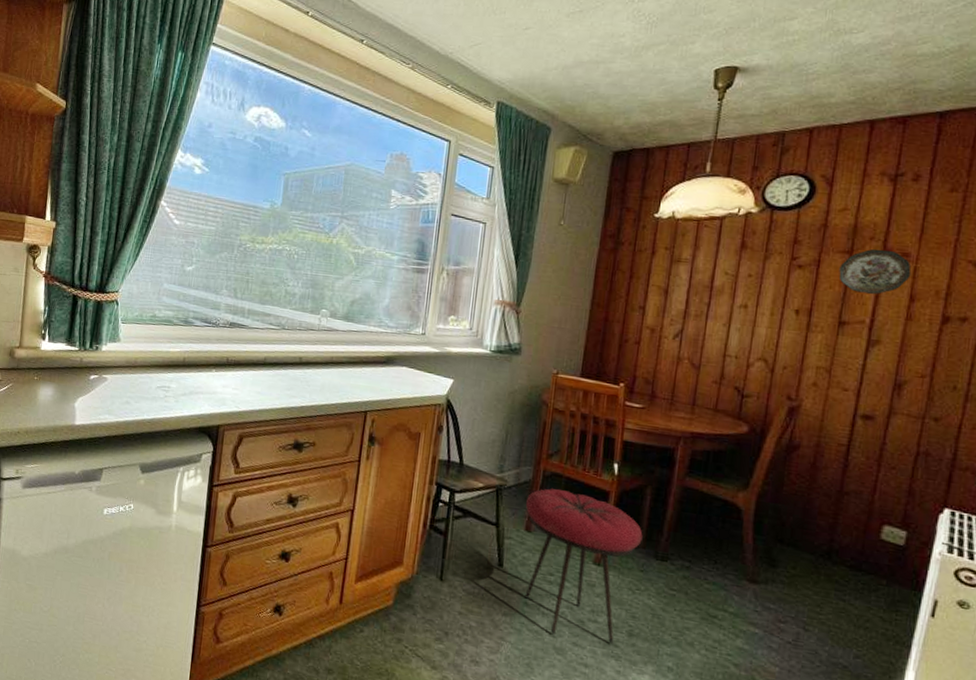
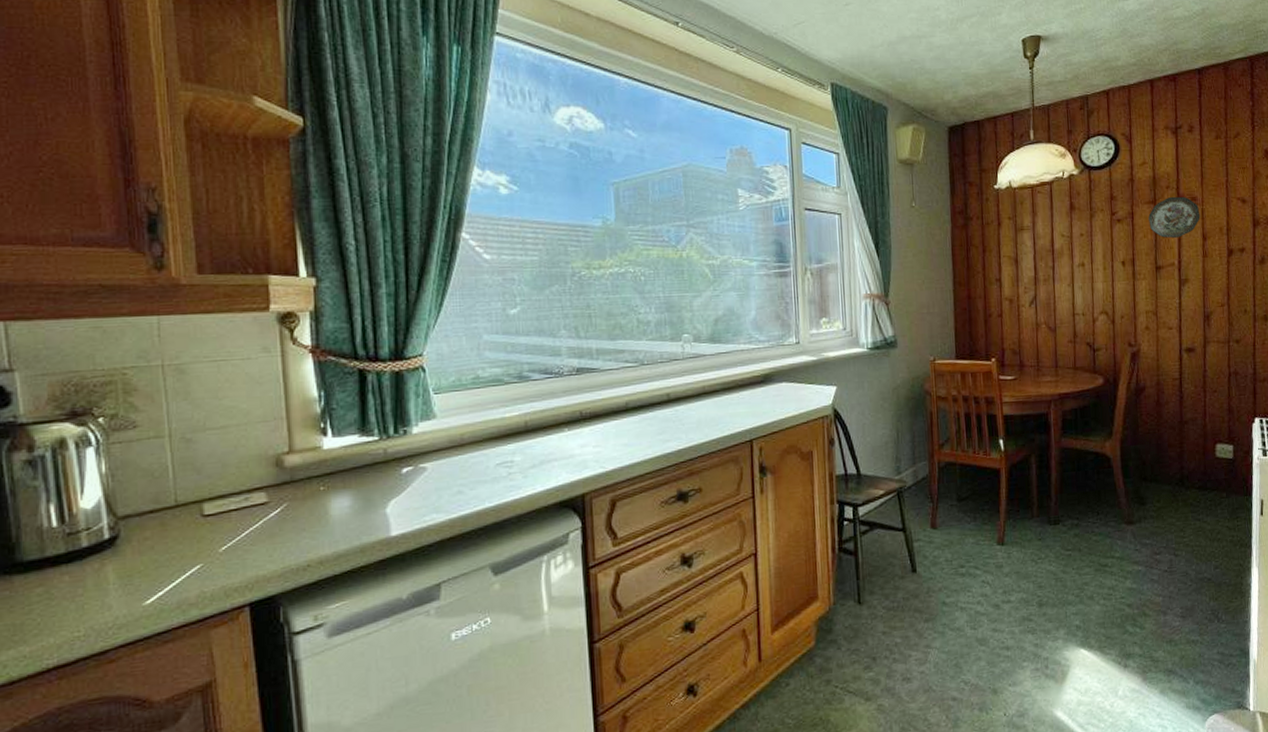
stool: present [524,488,643,644] -> none [926,477,1036,627]

